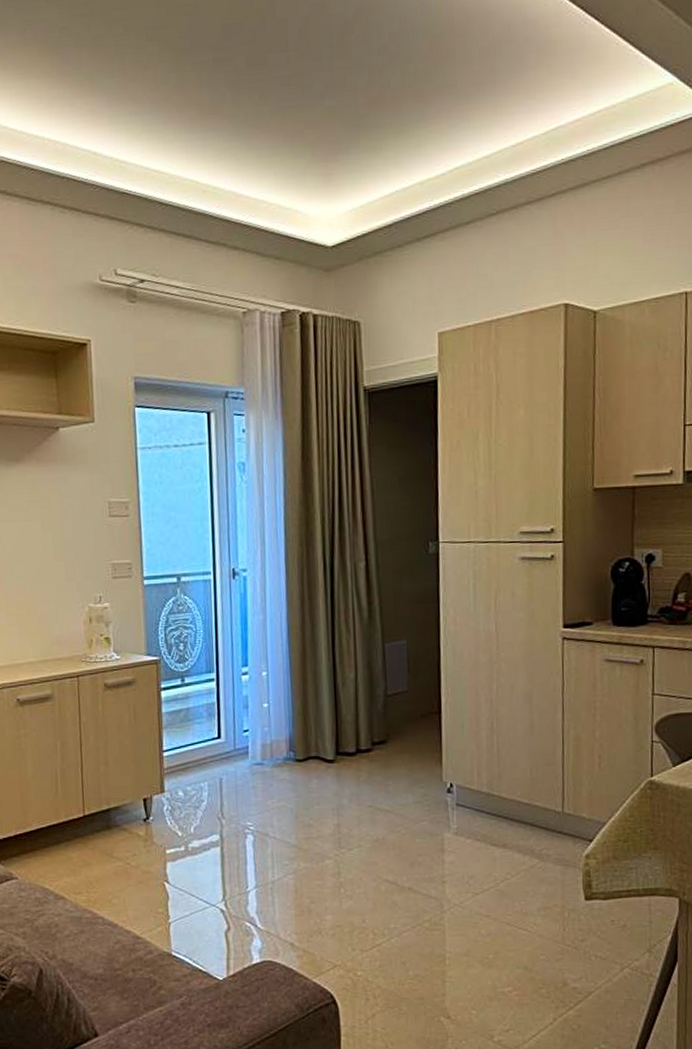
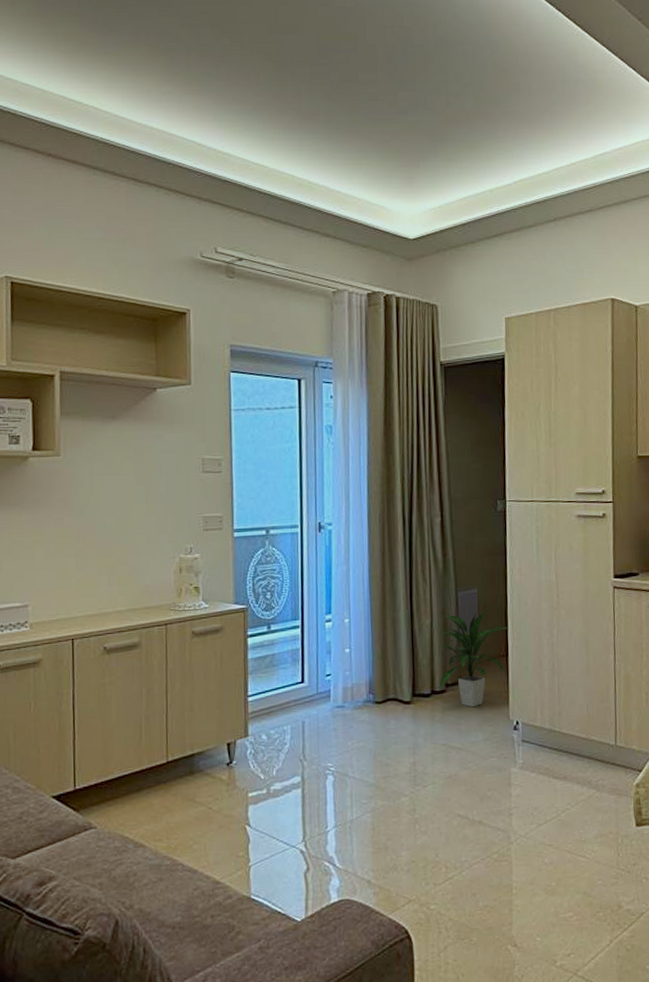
indoor plant: none [365,663,442,768] -> present [439,610,509,708]

